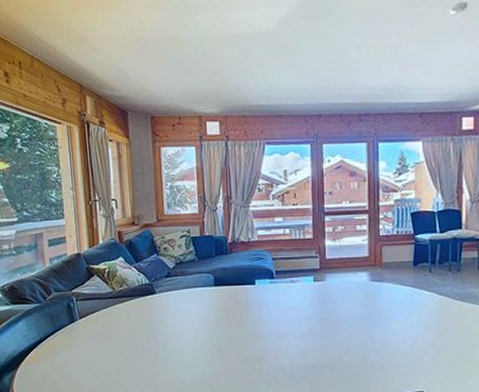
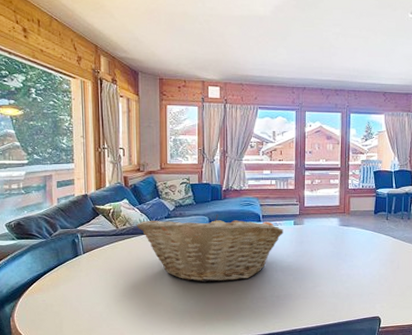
fruit basket: none [134,270,302,351] -> present [137,214,283,282]

